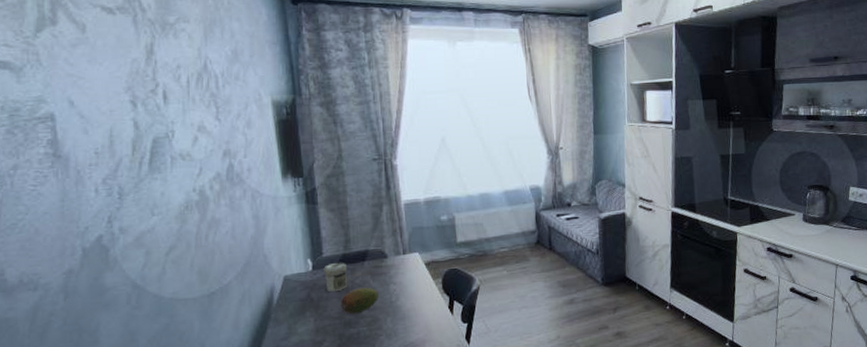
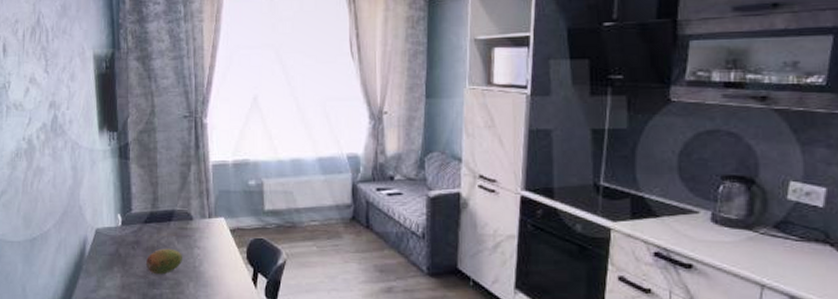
jar: present [323,262,347,292] -> none [132,220,153,250]

